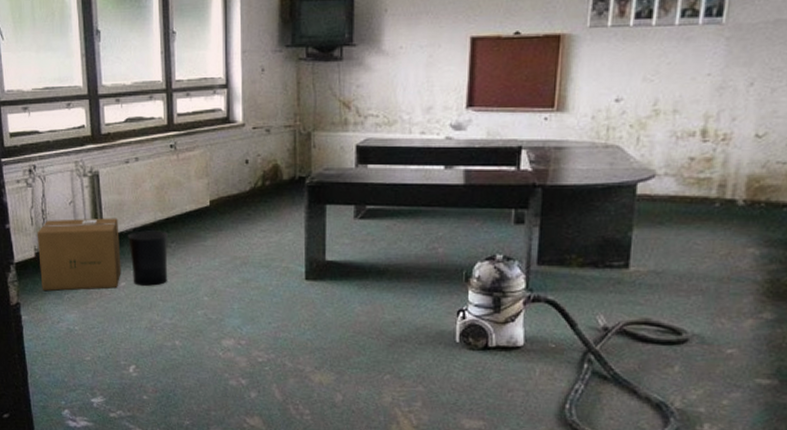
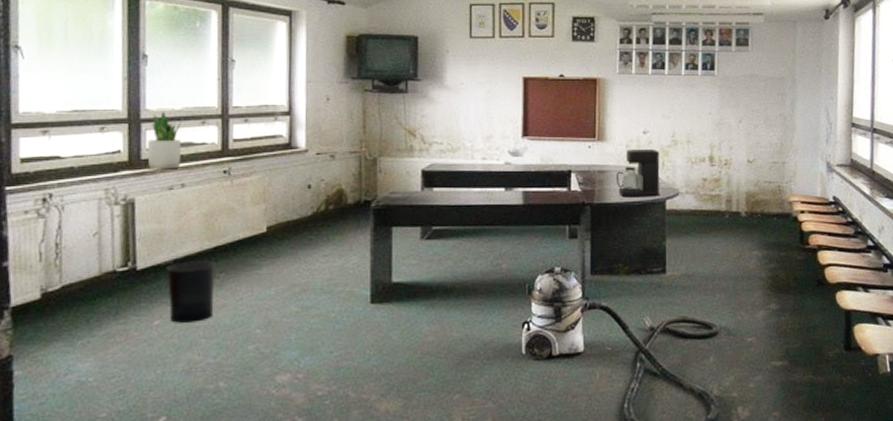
box: present [36,218,121,292] -> none [45,249,156,339]
planter: none [106,88,135,144] -> present [147,112,185,170]
coffee maker: none [576,120,634,179] -> present [617,148,660,198]

